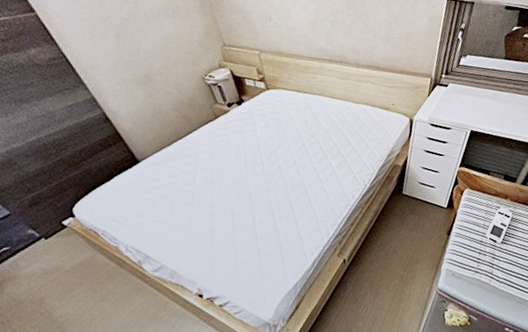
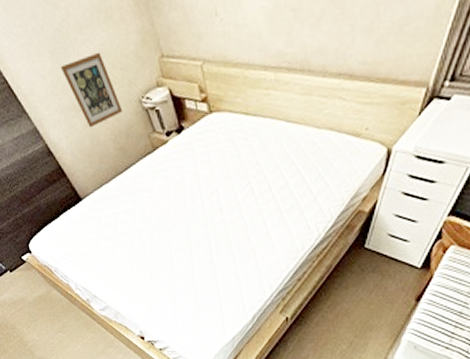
picture frame: none [125,38,187,99] -> present [60,52,123,128]

